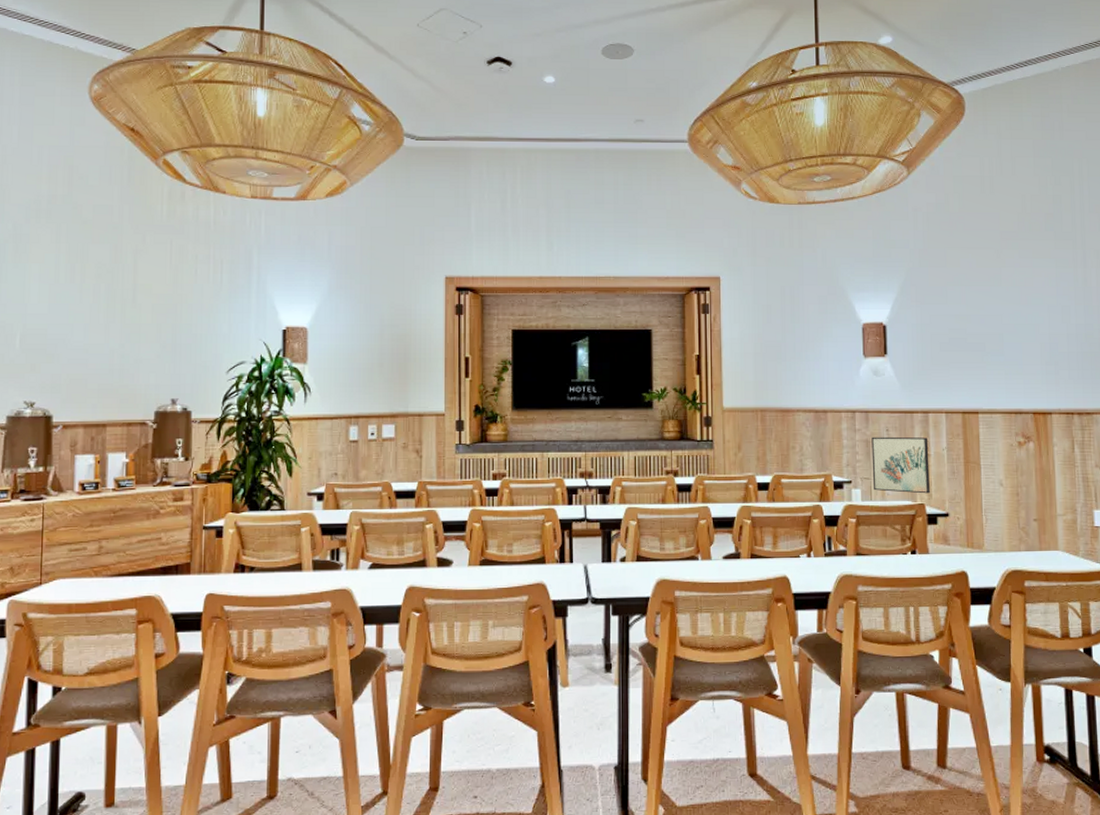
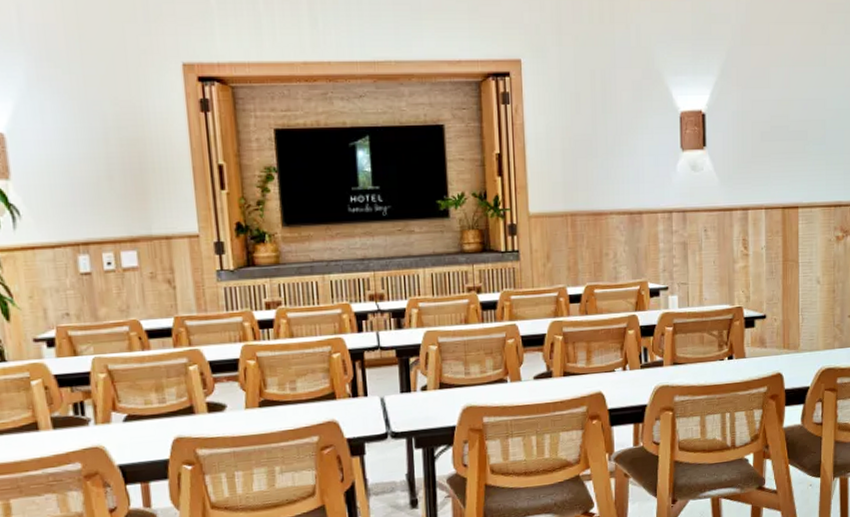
wall art: present [871,436,930,494] -> none [689,236,748,297]

